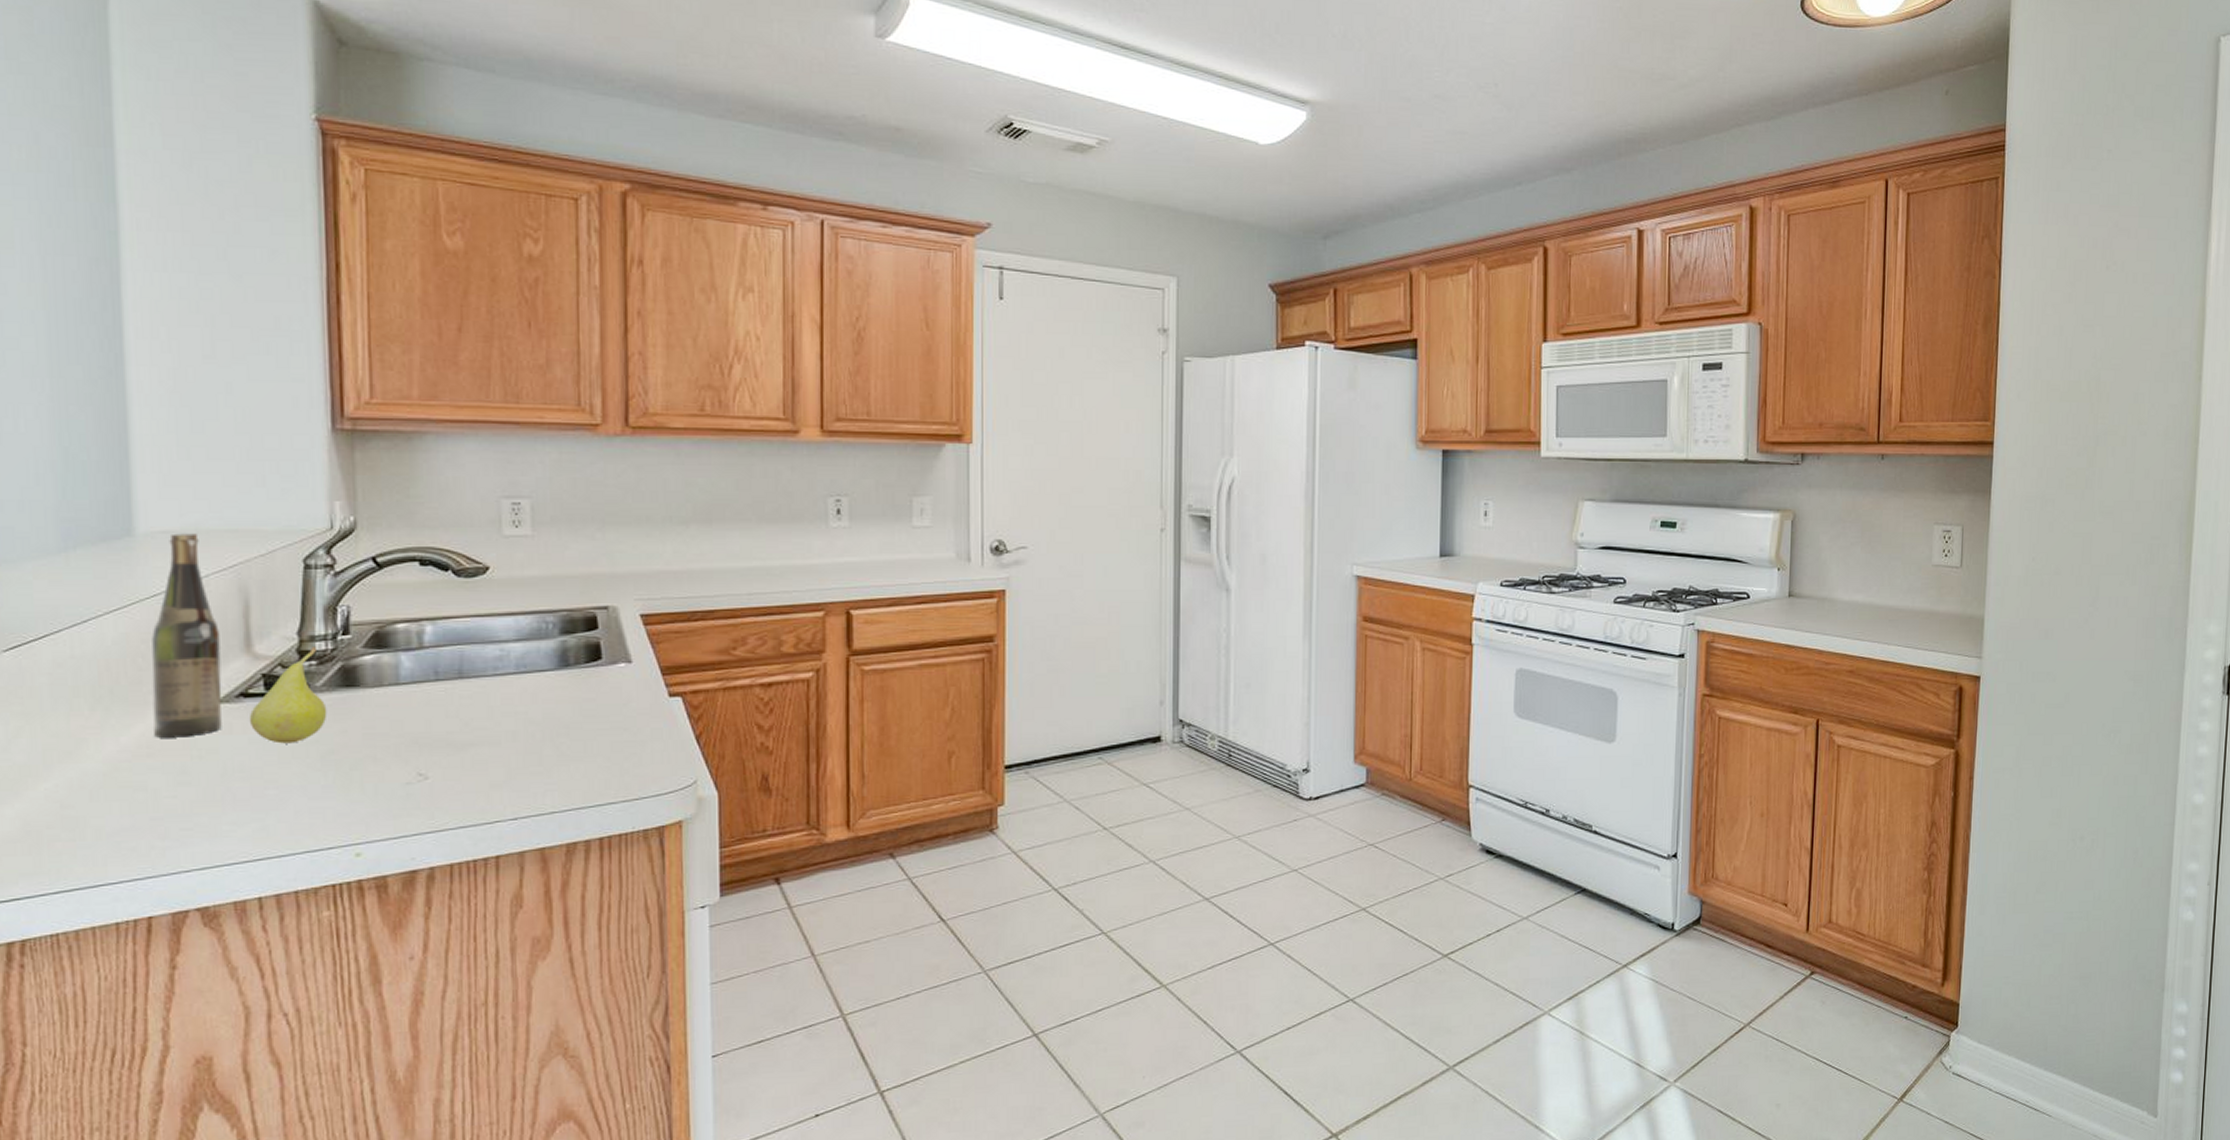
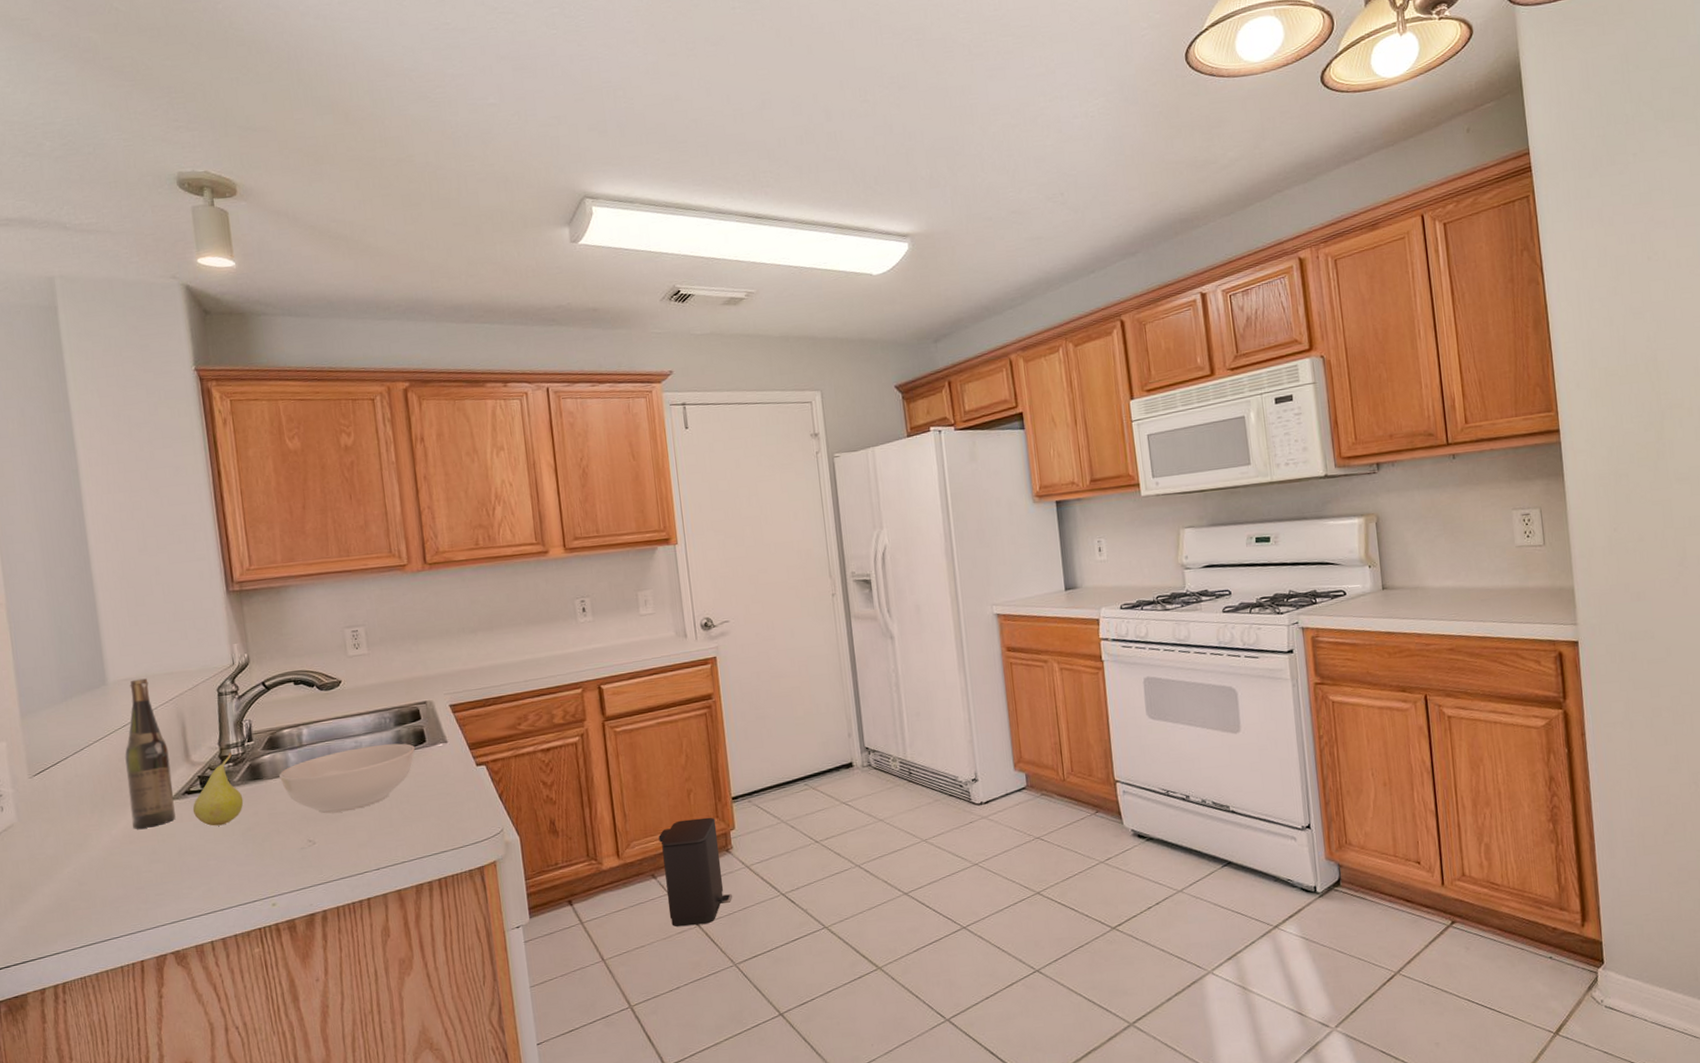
bowl: none [385,657,586,741] -> present [279,743,416,814]
pedal bin: none [904,788,992,920] -> present [658,817,733,927]

